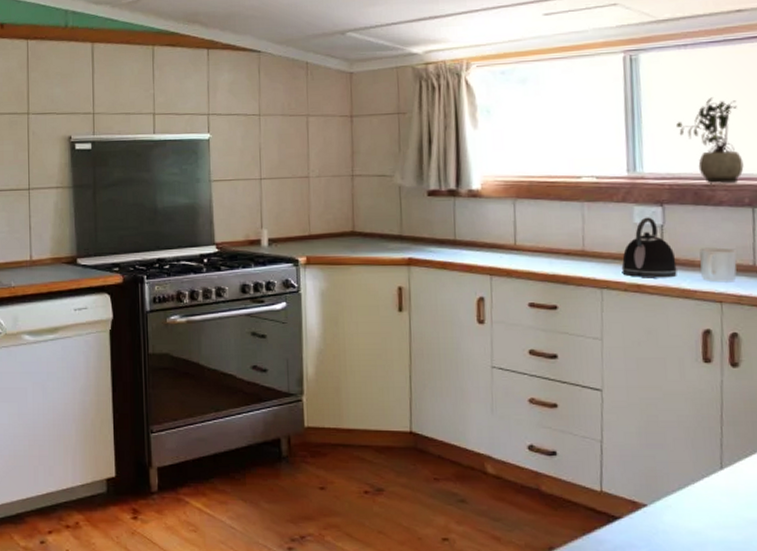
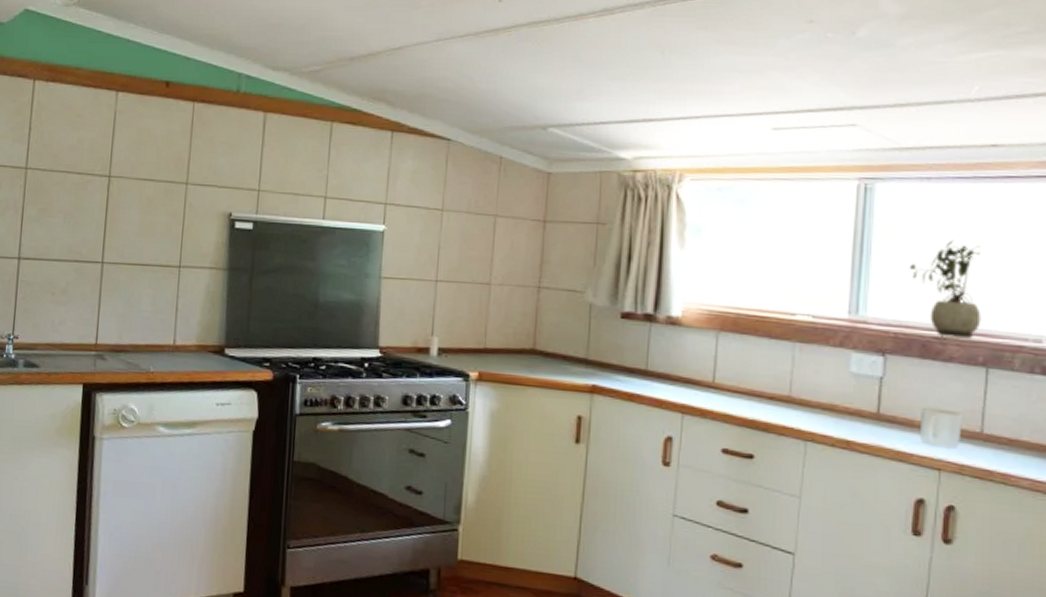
kettle: present [621,217,678,278] -> none [830,366,895,437]

